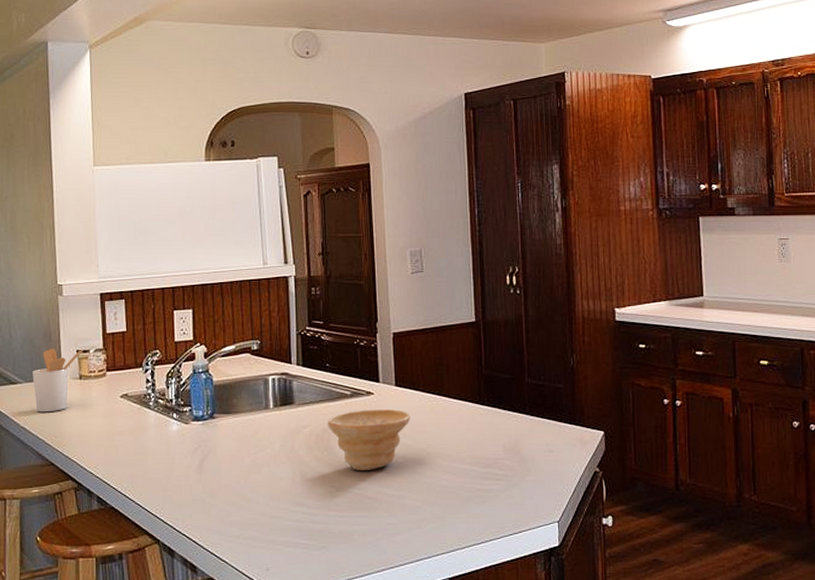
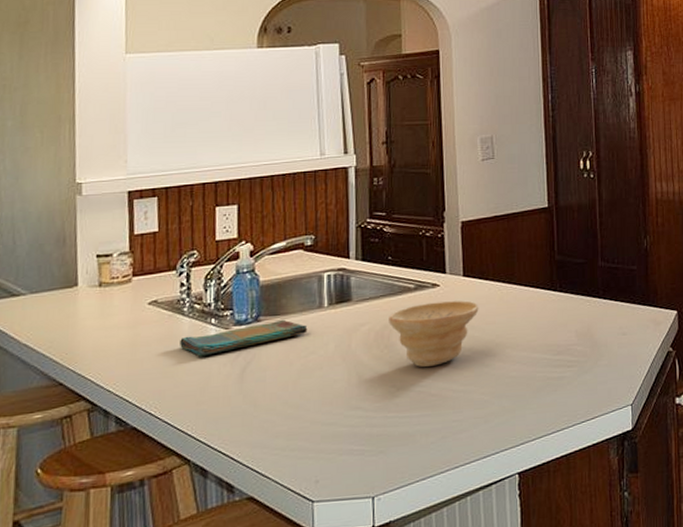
utensil holder: present [32,349,84,413] -> none [40,254,105,327]
dish towel: none [148,418,256,448] -> present [180,319,308,357]

